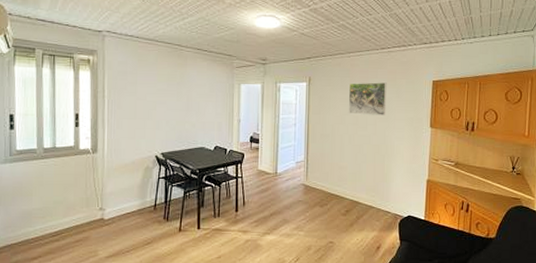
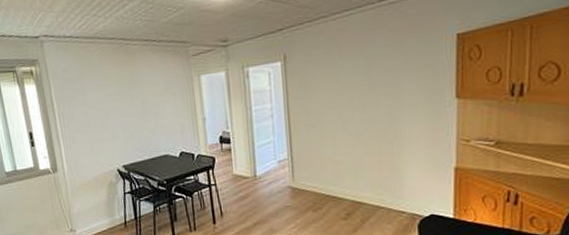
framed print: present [348,82,387,115] -> none [337,46,391,95]

